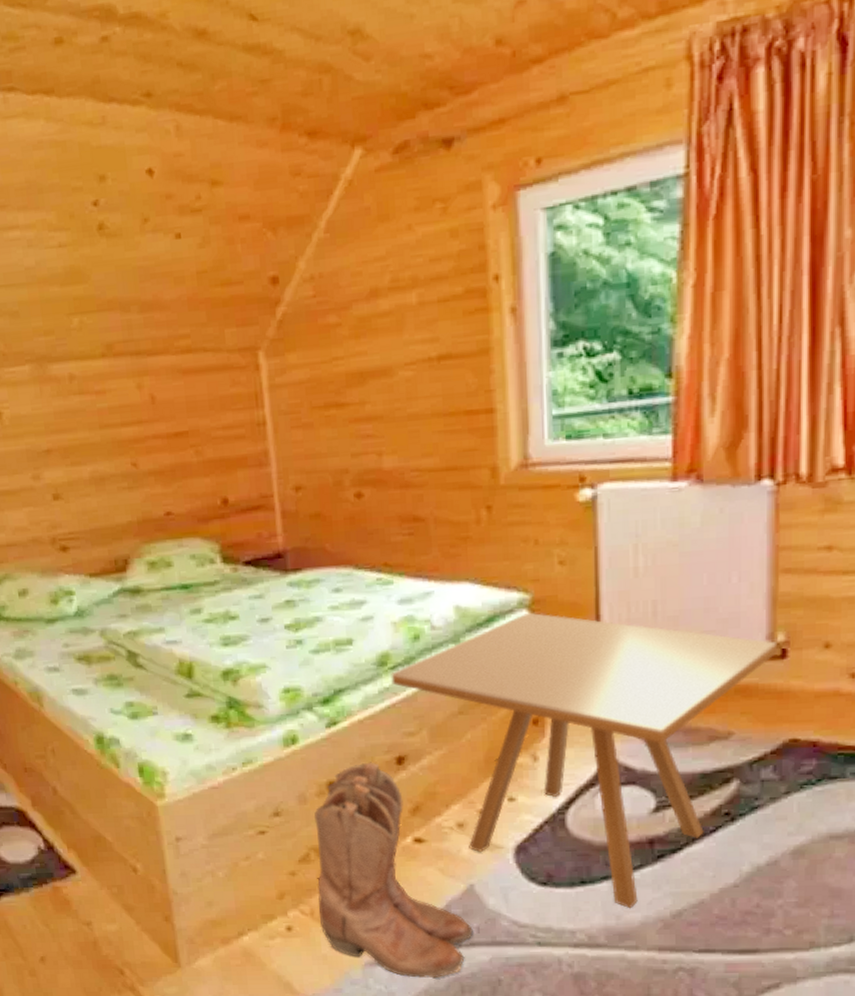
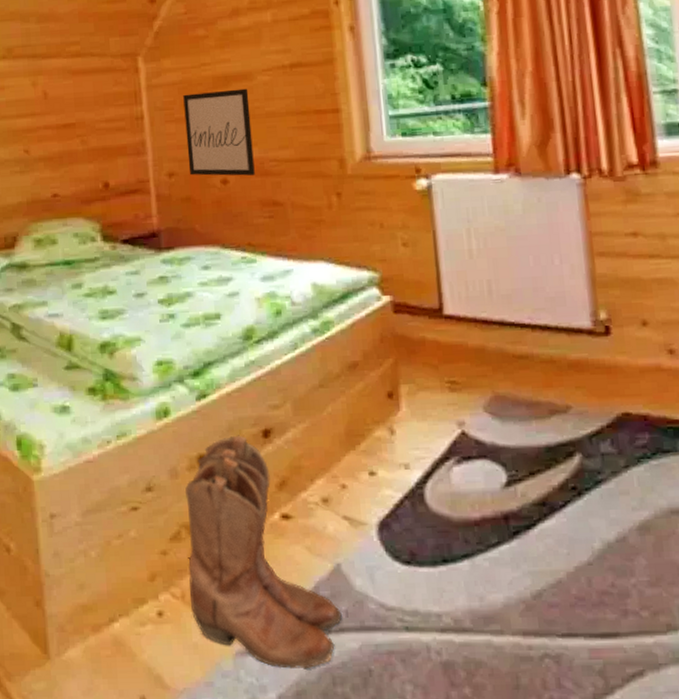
wall art: none [311,386,394,489] -> present [183,88,255,176]
side table: present [391,612,776,909] -> none [256,290,601,590]

